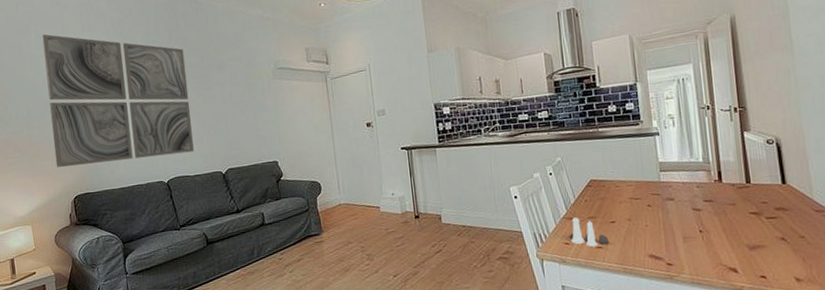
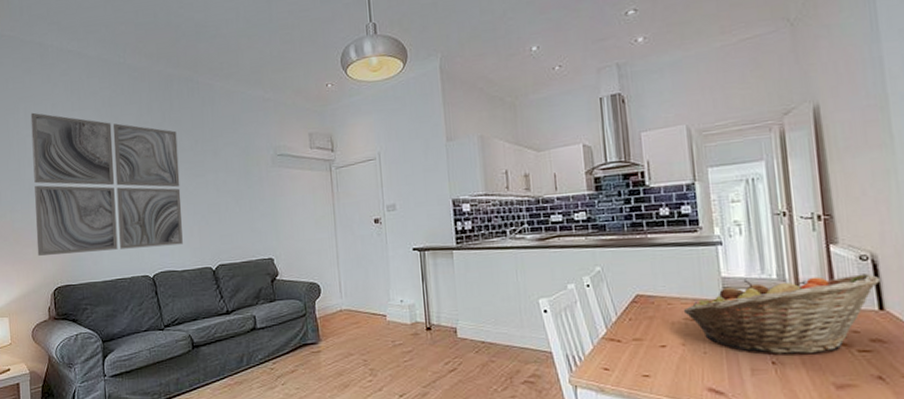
salt and pepper shaker set: present [570,217,609,247] -> none [610,338,658,375]
fruit basket: none [628,154,783,224] -> present [683,273,880,354]

